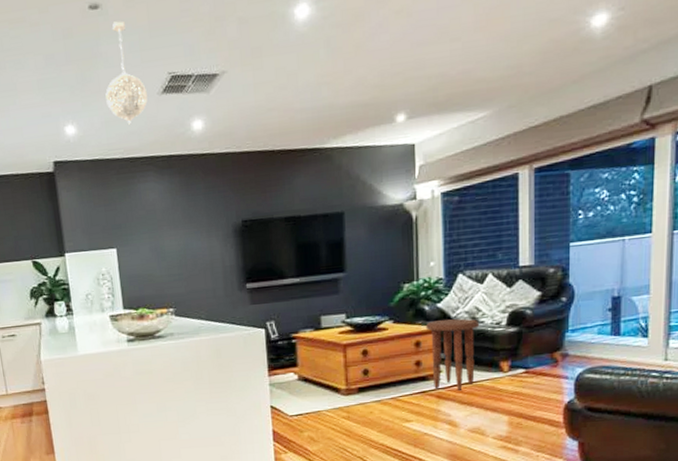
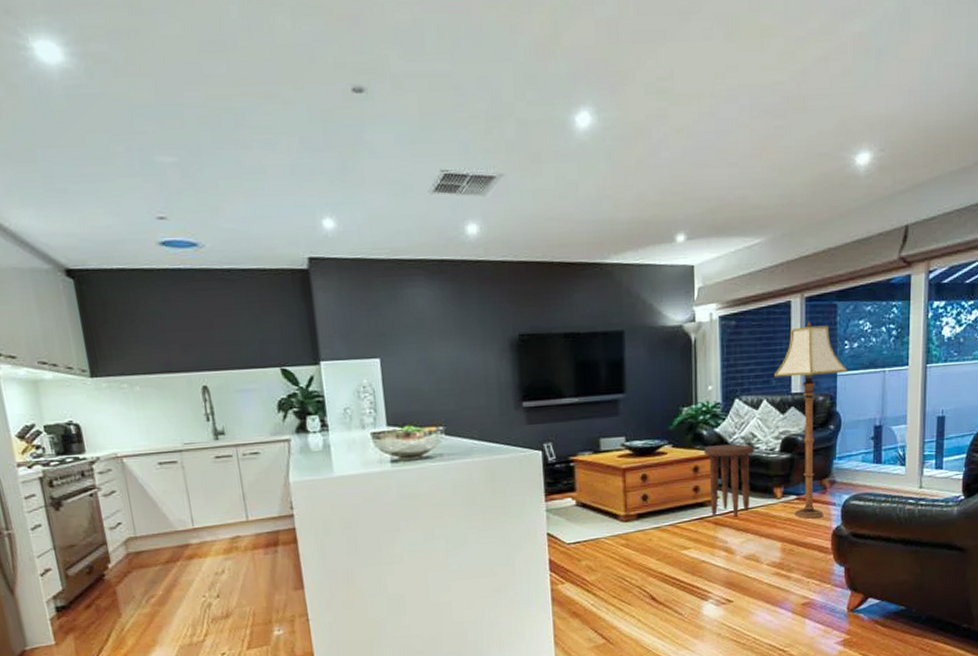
pendant light: present [105,21,148,125] -> none [370,108,418,223]
floor lamp: none [499,192,582,393] -> present [773,321,848,519]

